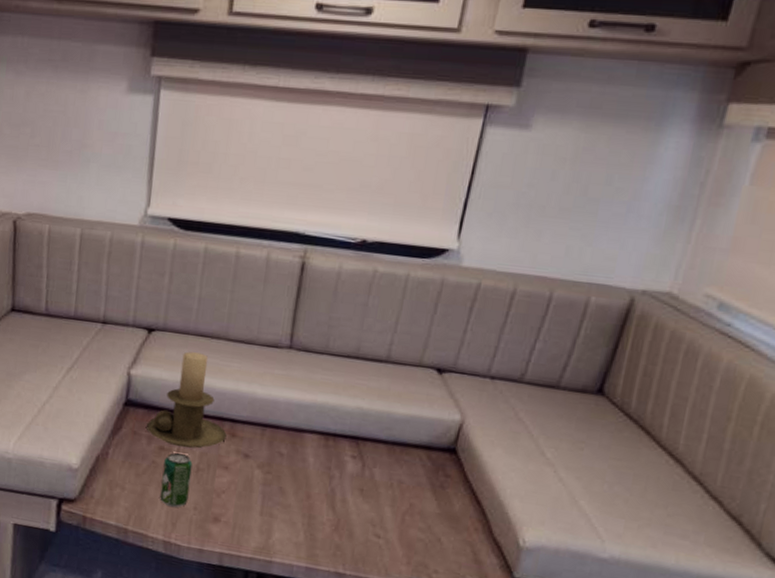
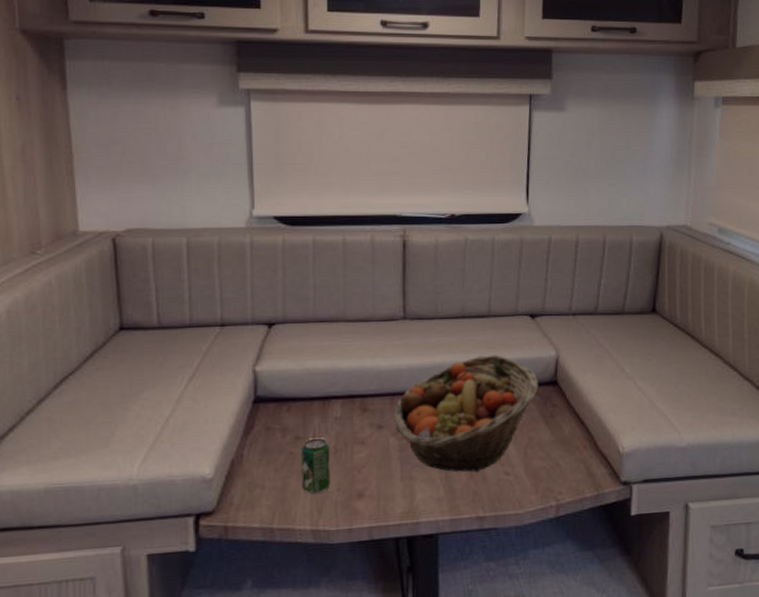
candle holder: present [146,351,227,449] -> none [279,338,359,433]
fruit basket: none [262,403,433,527] -> present [394,354,538,472]

